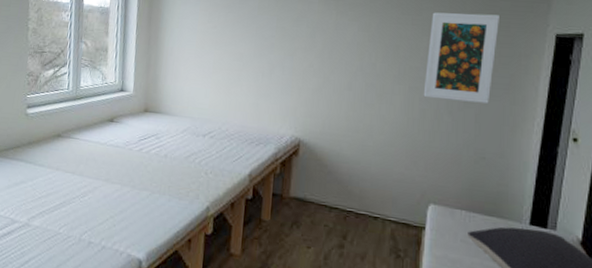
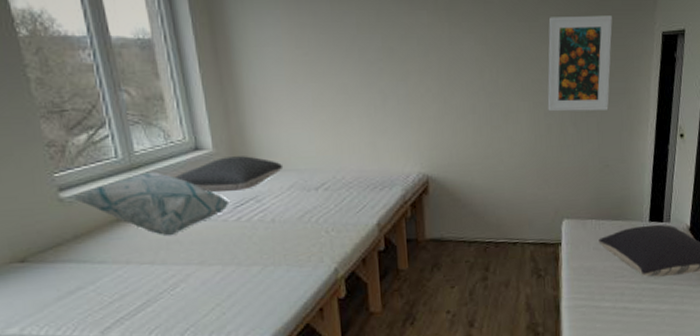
decorative pillow: none [35,102,137,155] -> present [73,171,230,236]
pillow: none [102,99,182,128] -> present [174,156,284,193]

